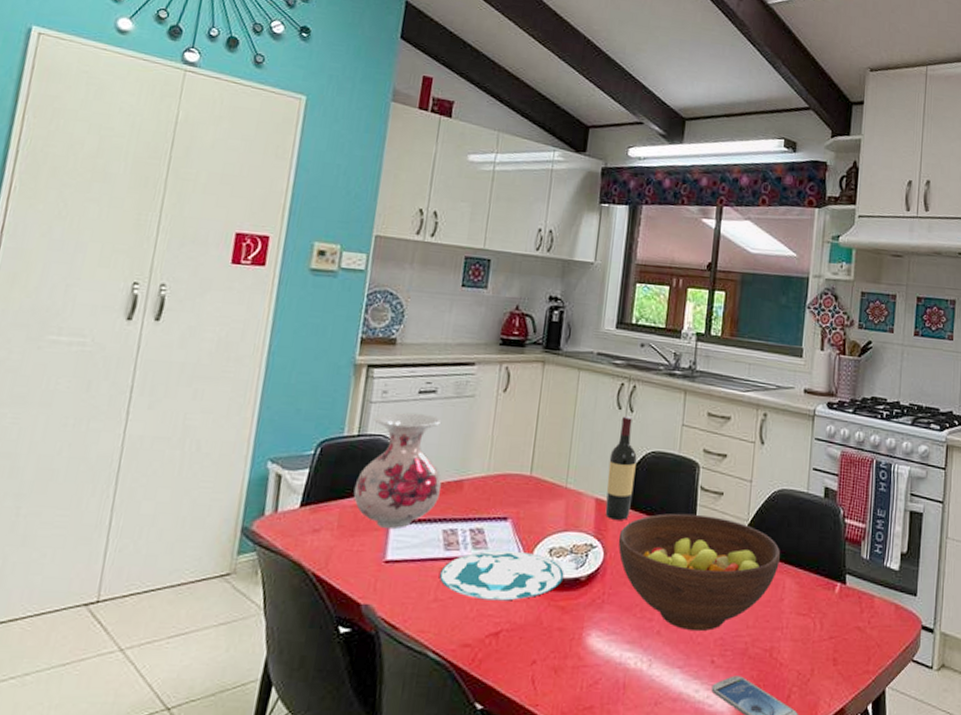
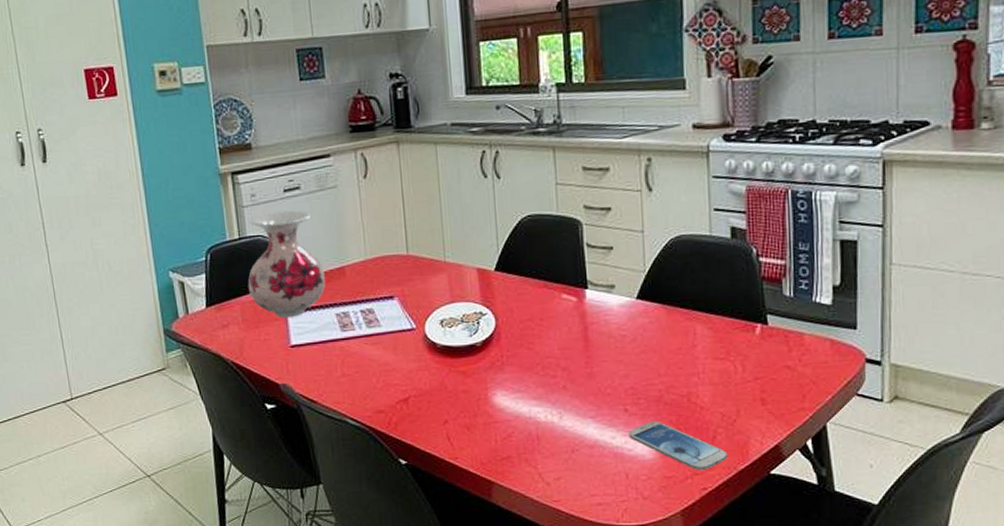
plate: present [440,550,564,601] -> none [342,325,460,372]
wine bottle: present [605,416,637,520] -> none [483,183,515,287]
fruit bowl: present [618,513,781,632] -> none [507,271,688,384]

